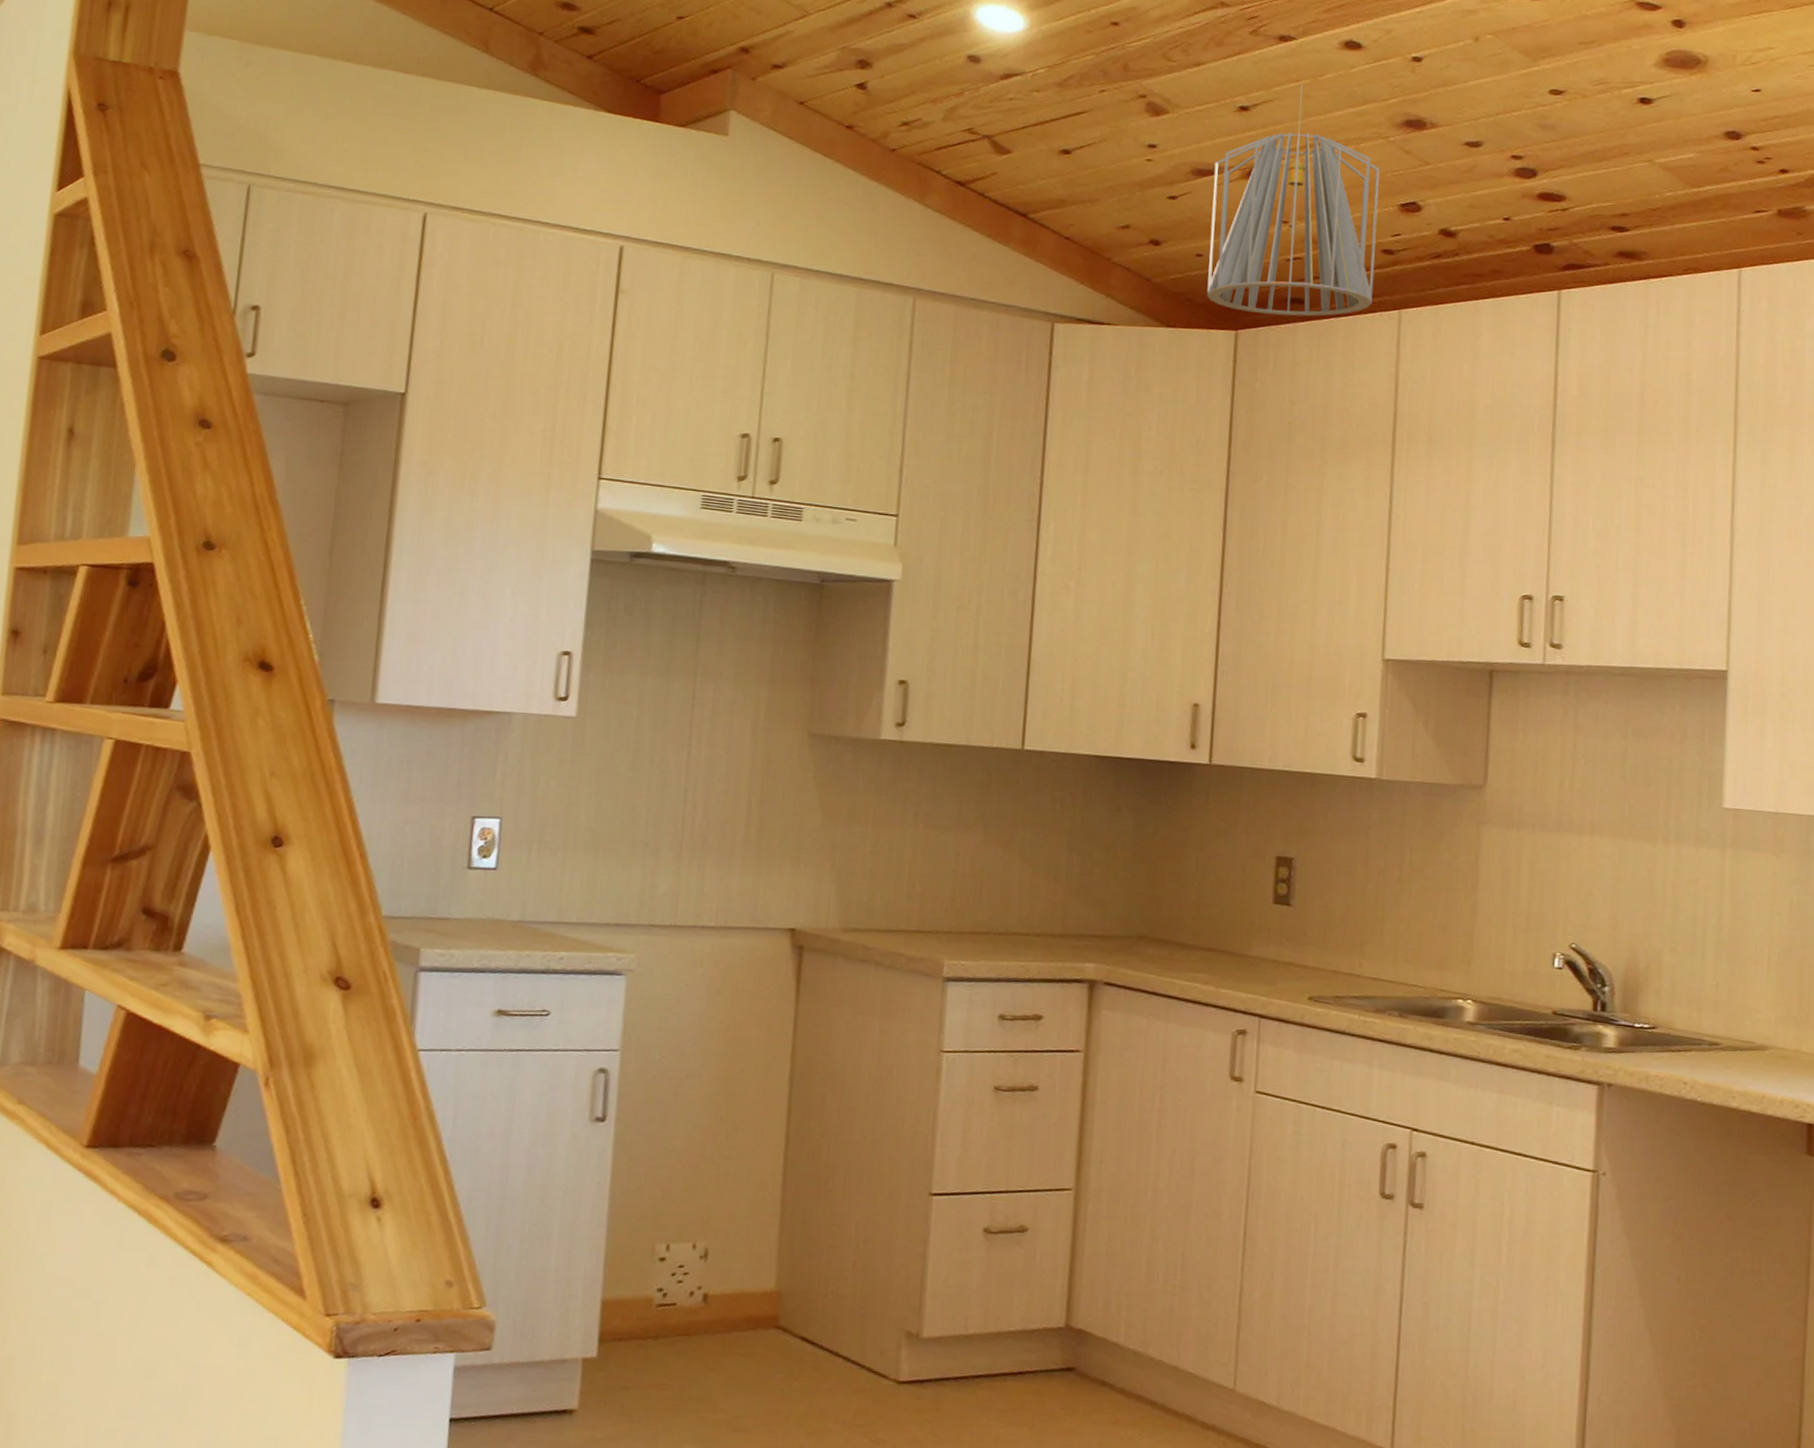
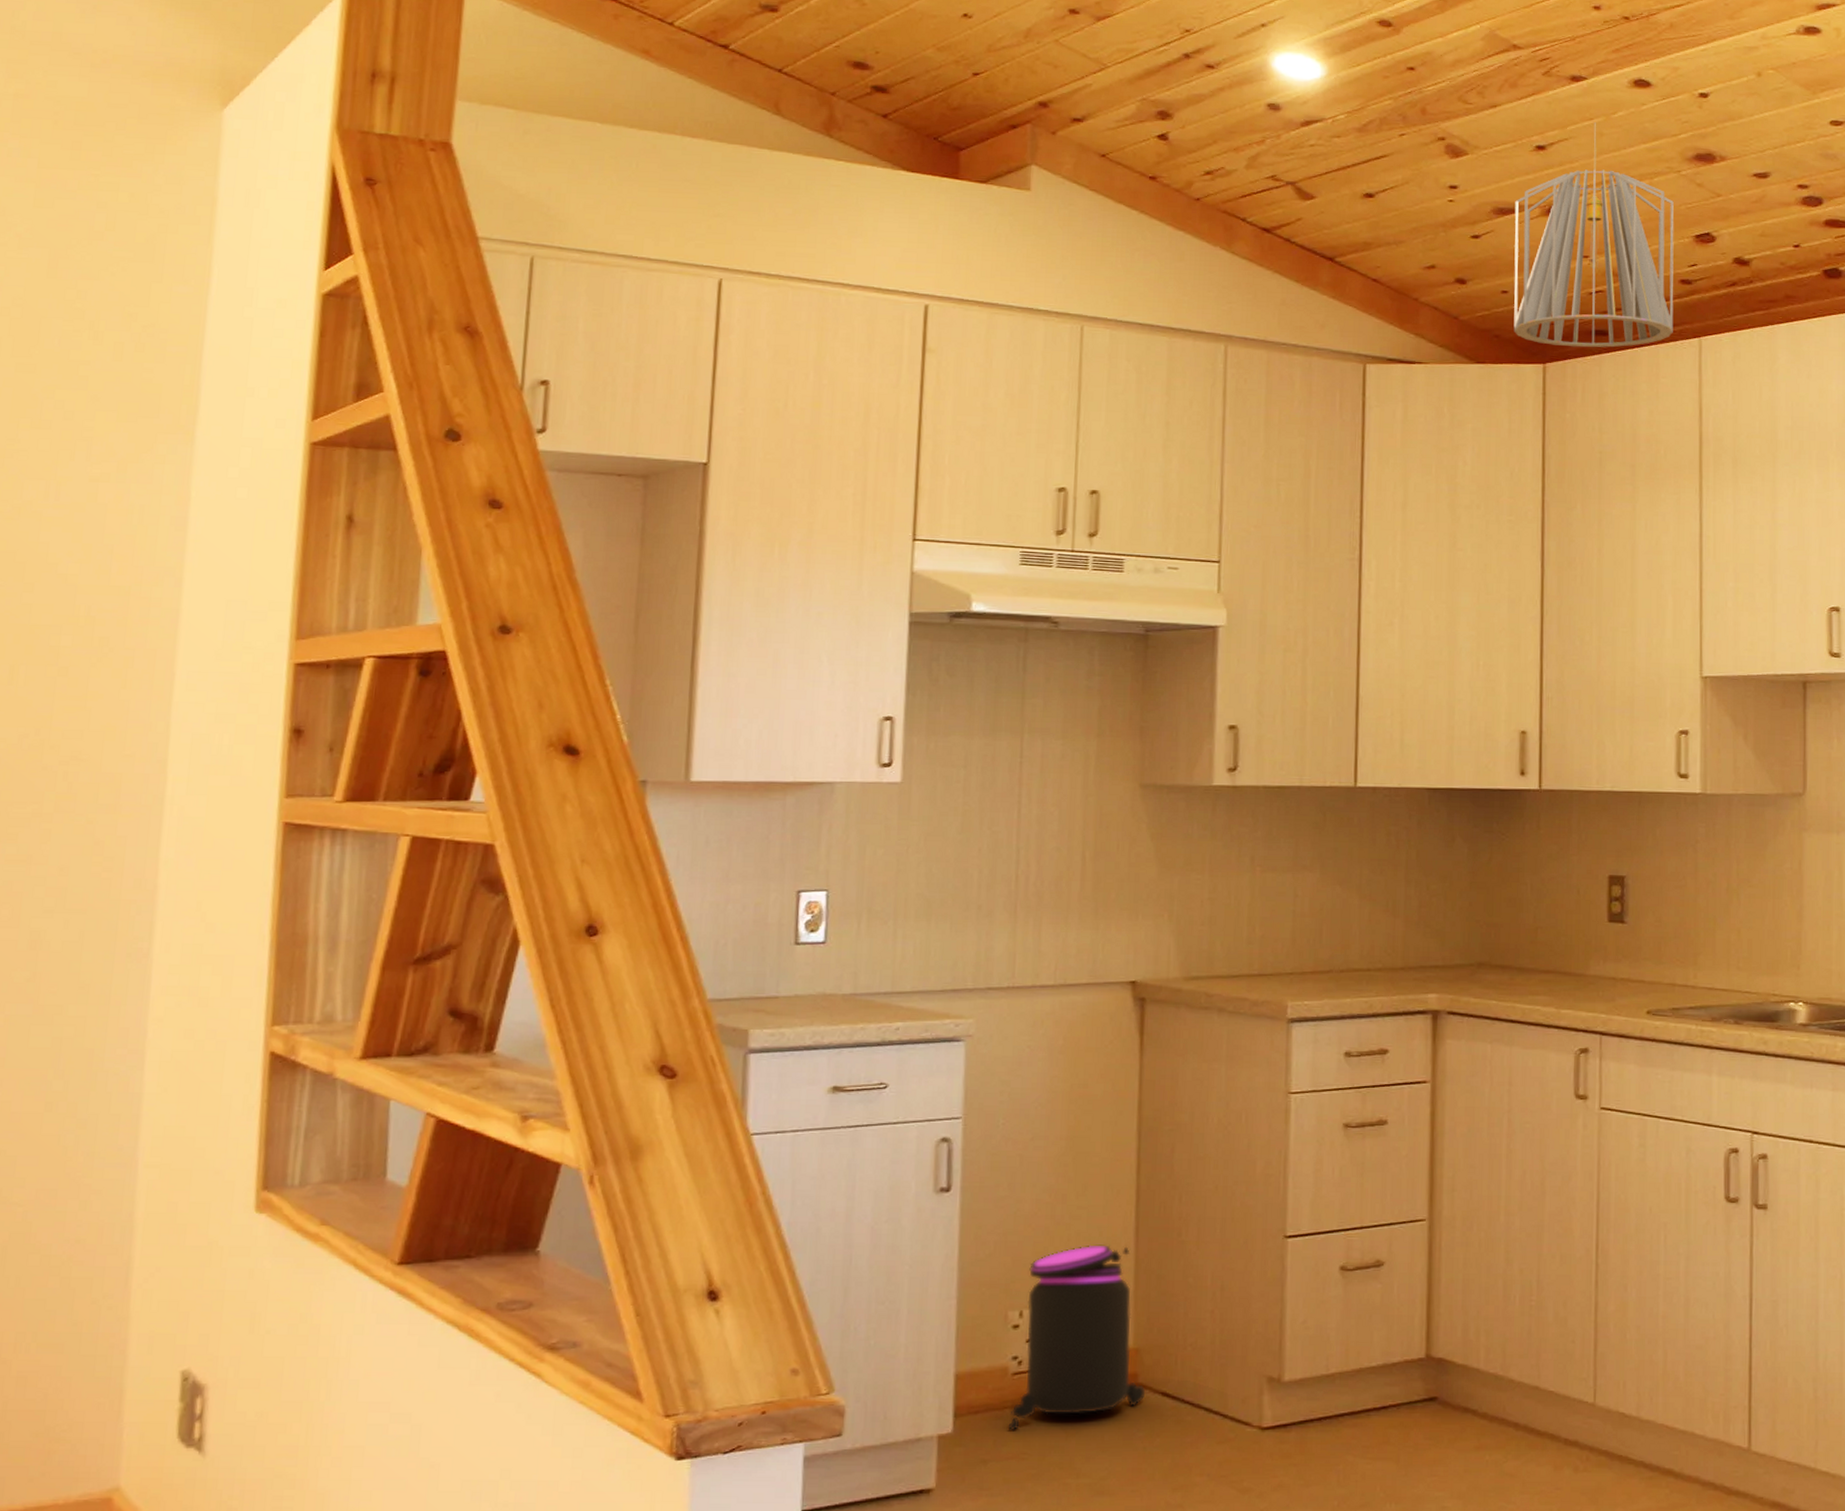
trash can: none [650,1185,786,1362] -> present [1008,1244,1146,1432]

